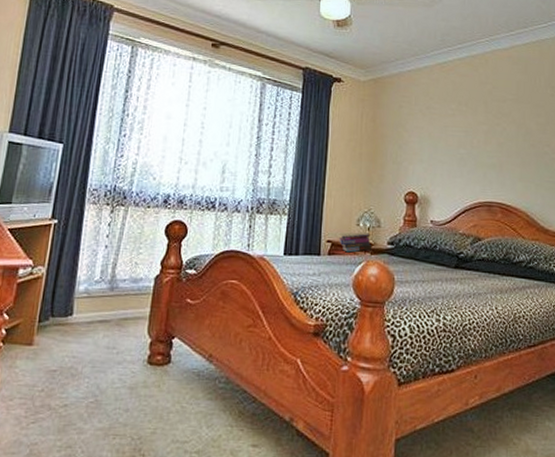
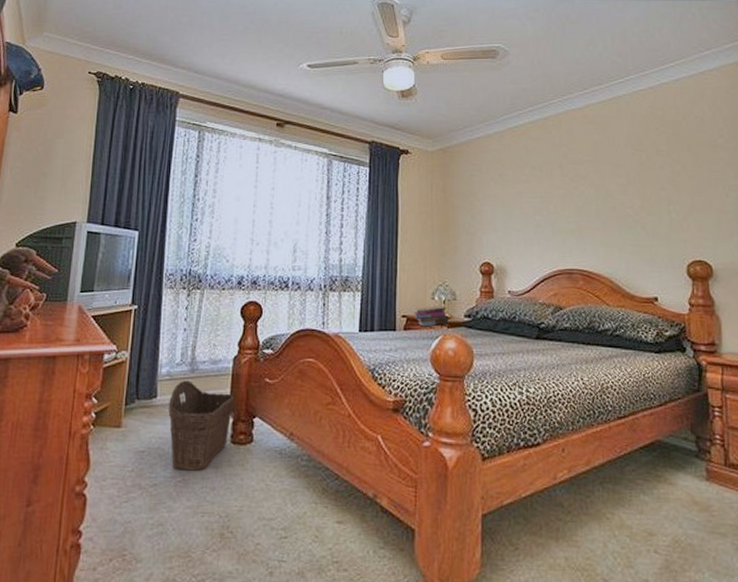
wicker basket: none [84,298,154,392] -> present [168,380,235,471]

